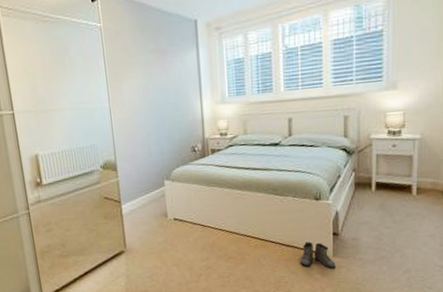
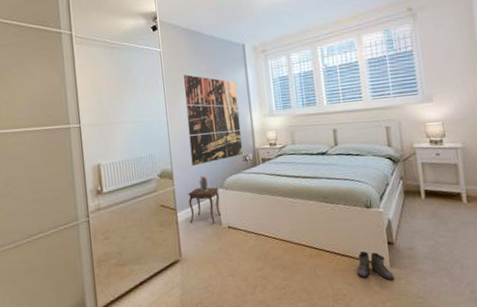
wall art: none [128,55,192,157] -> present [184,75,243,166]
side table: none [132,167,168,216] -> present [188,175,222,224]

